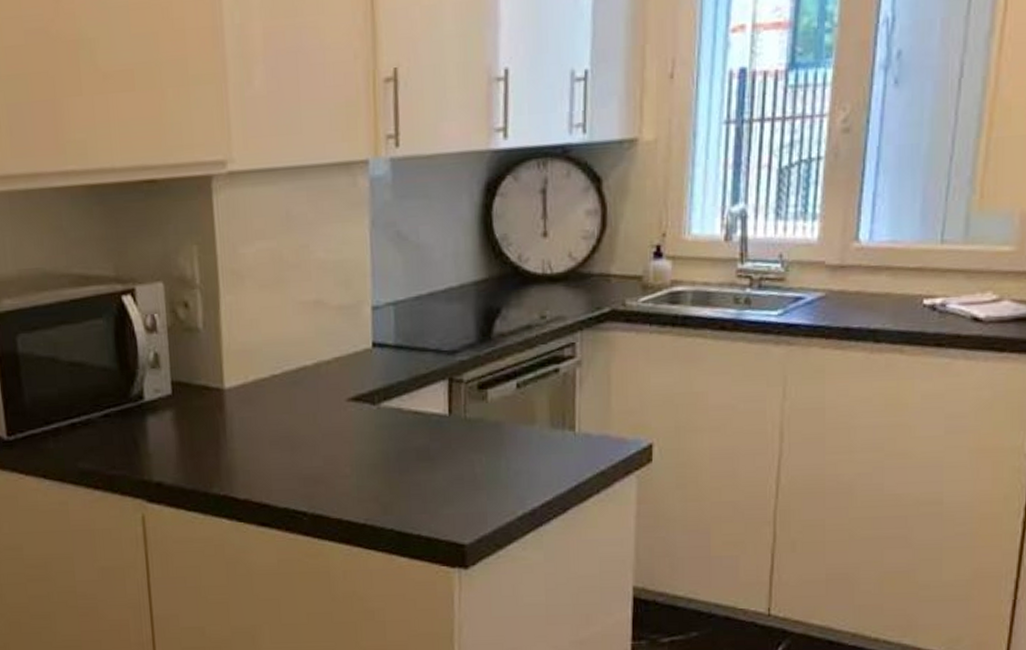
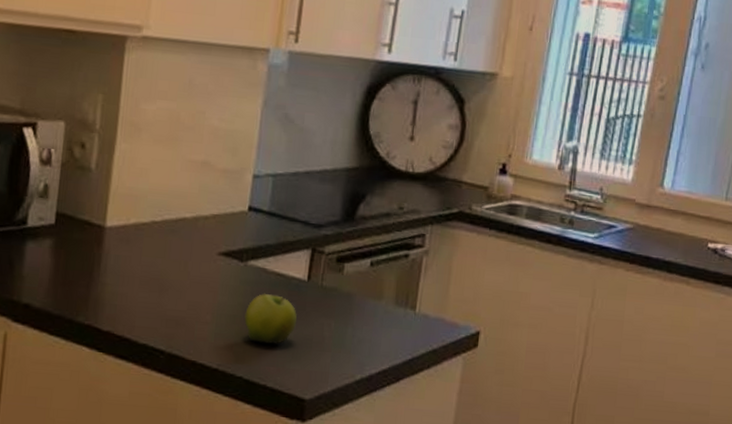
fruit: none [386,435,443,490] -> present [244,294,297,344]

